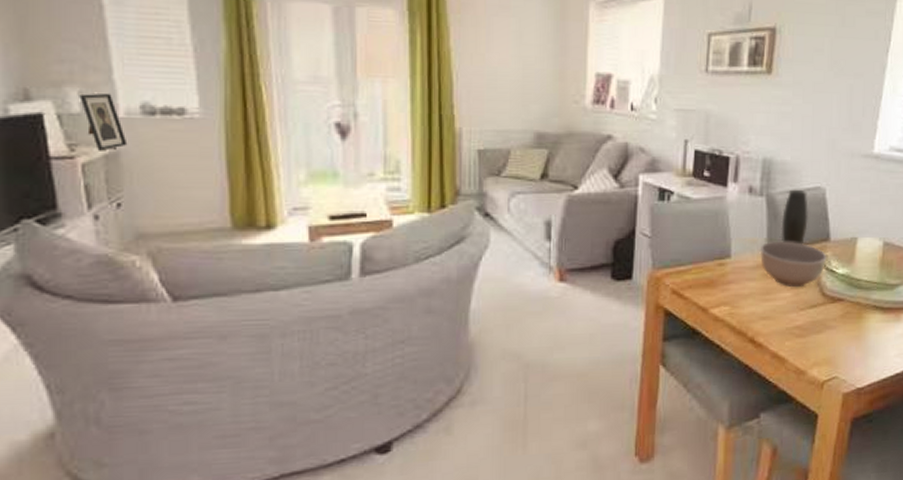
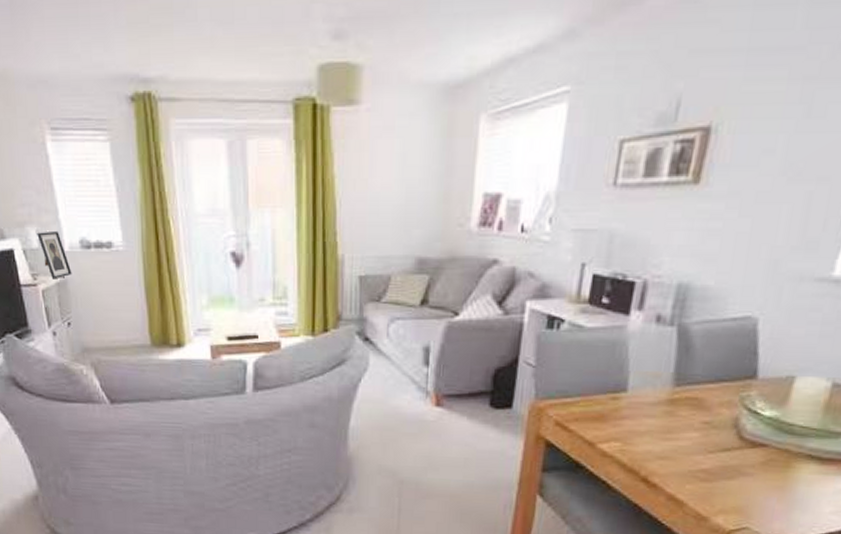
bowl: present [760,241,827,287] -> none [664,376,751,427]
vase: present [781,189,809,245] -> none [692,318,733,382]

